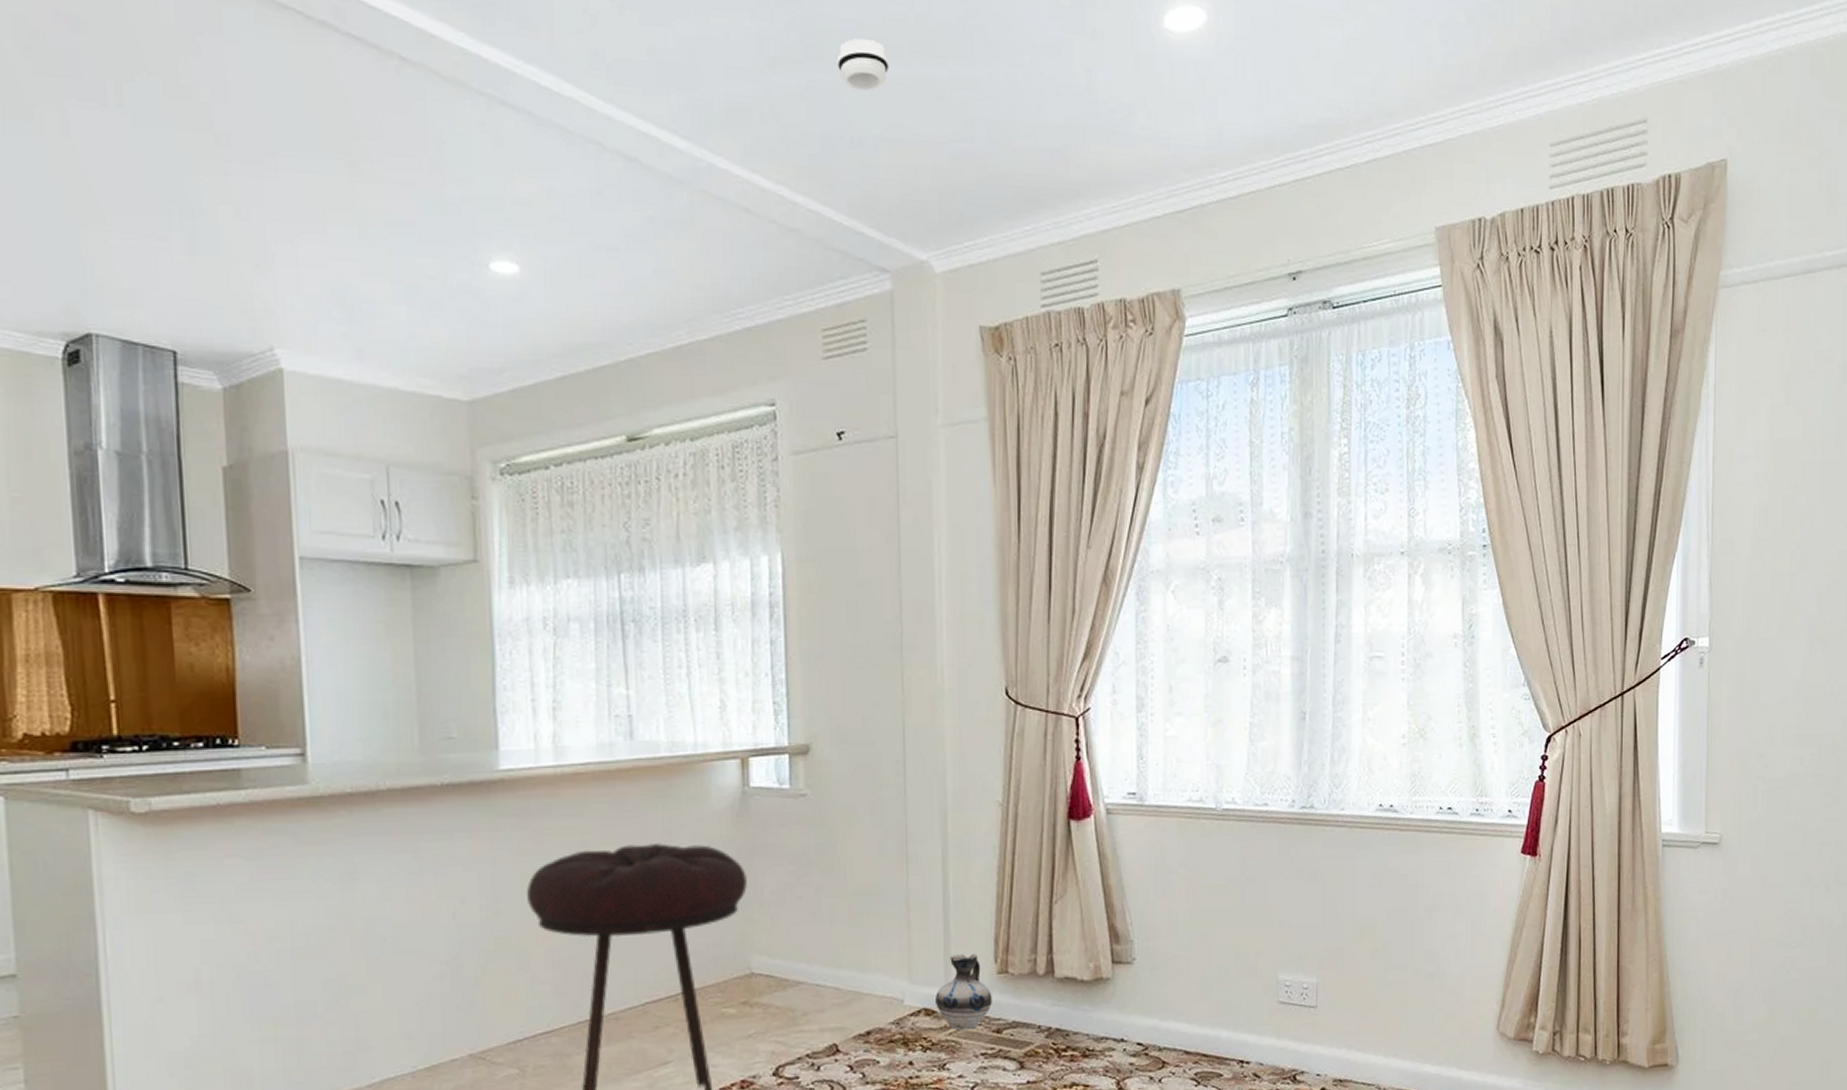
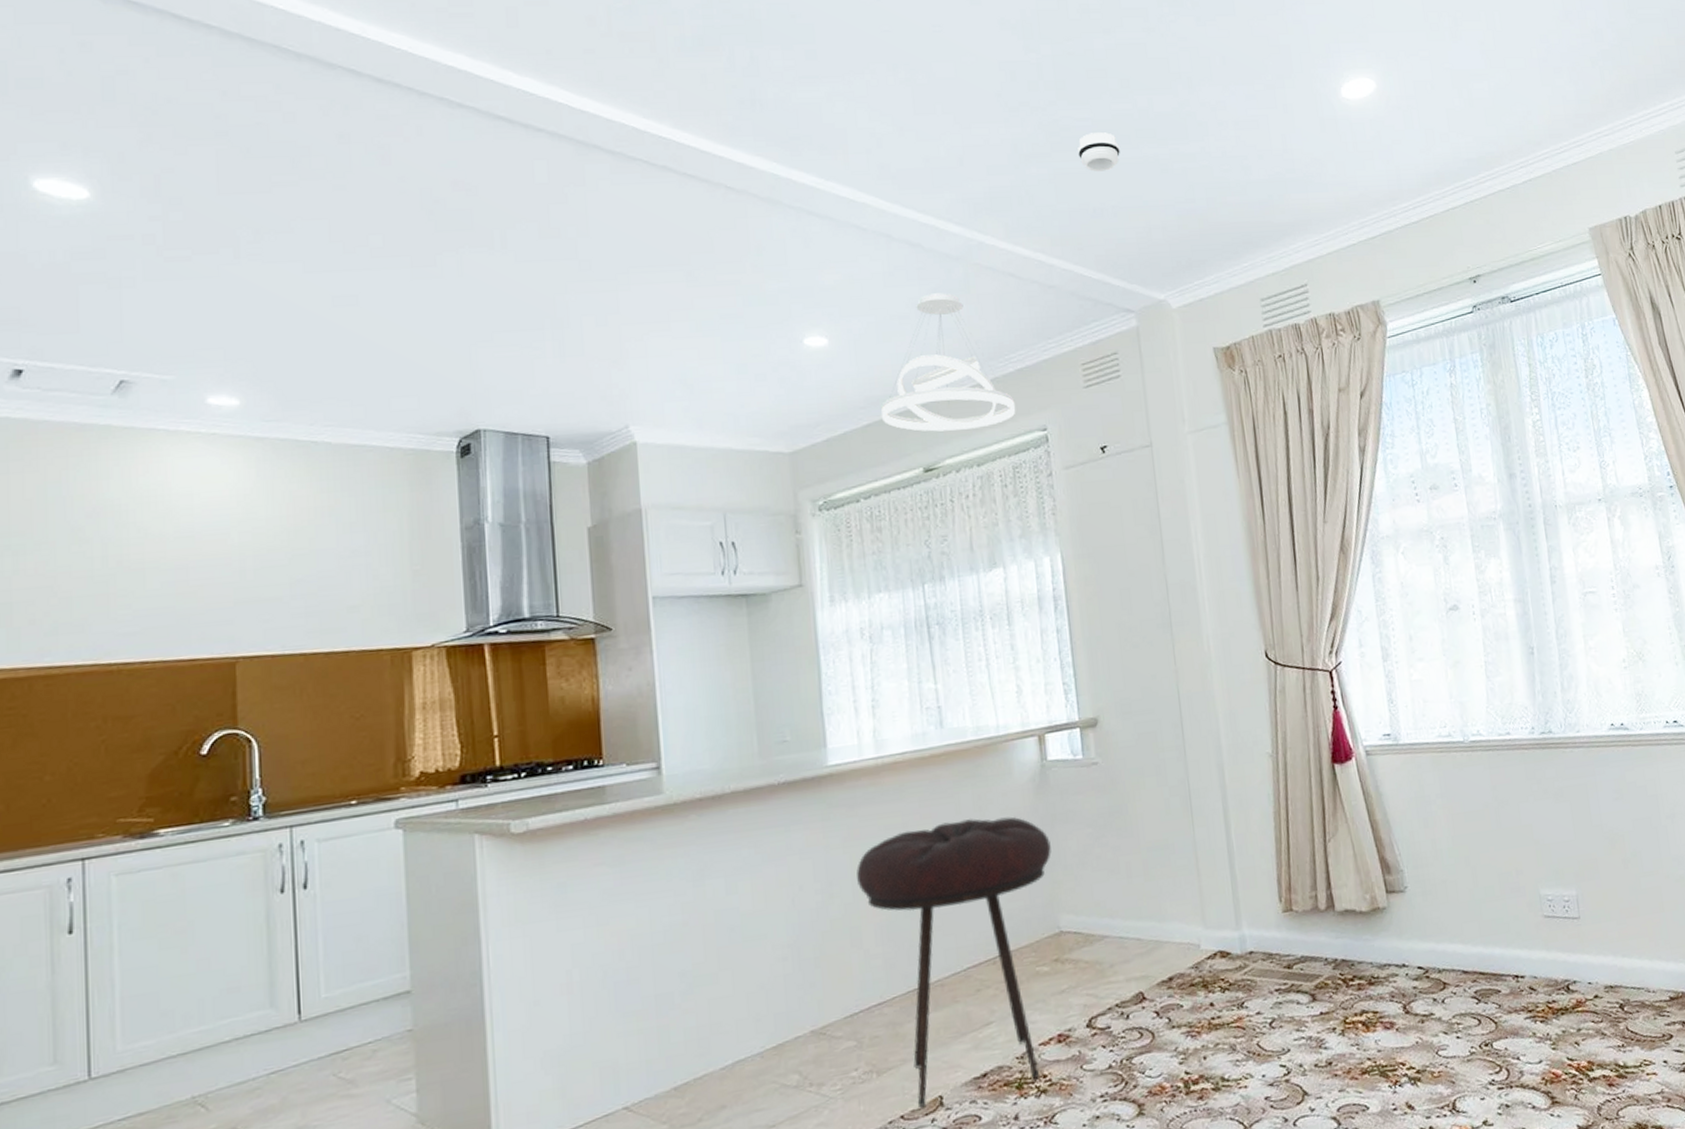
pendant light: none [580,222,741,395] -> present [881,293,1016,432]
ceramic jug: present [936,953,992,1030] -> none [1228,895,1281,969]

